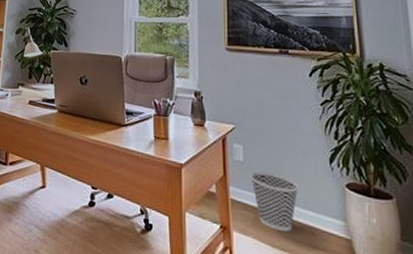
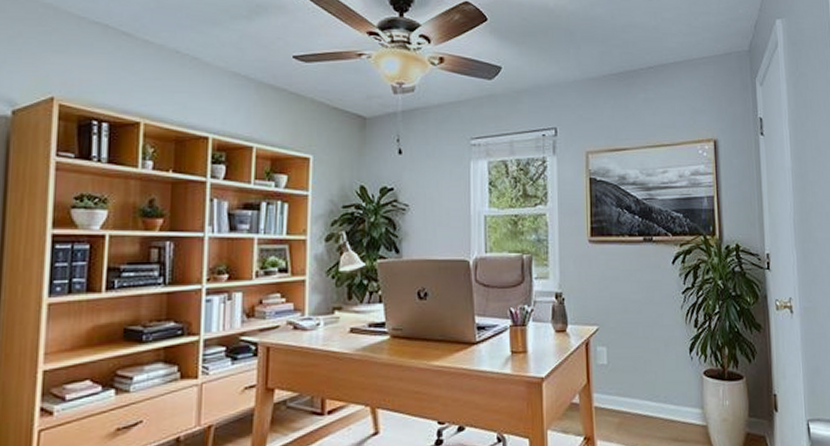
wastebasket: present [251,171,298,231] -> none [614,371,661,430]

